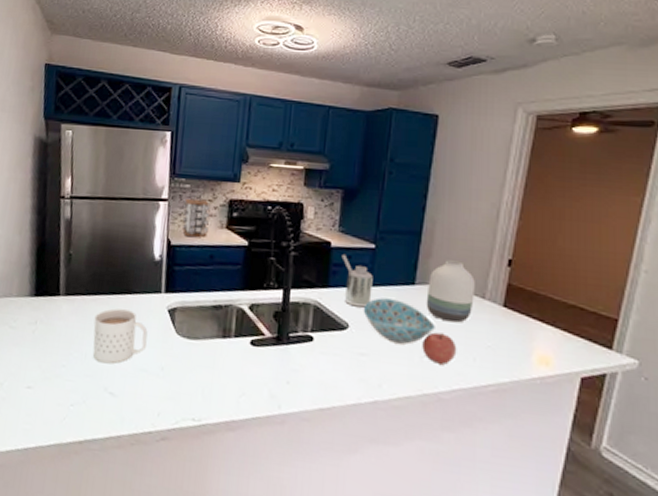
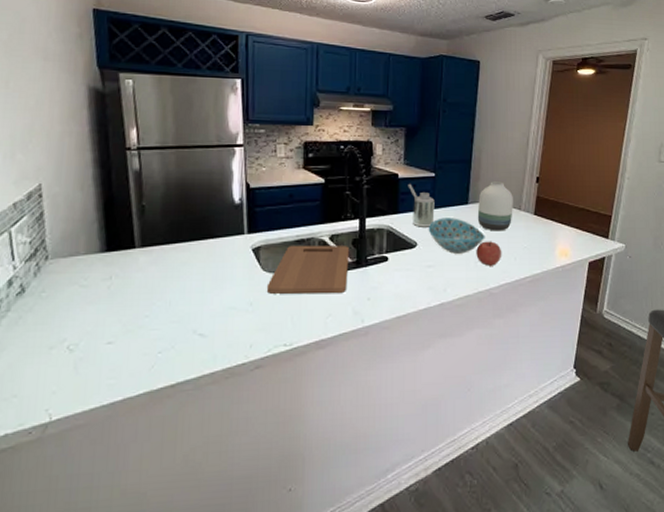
mug: present [92,308,148,364] -> none [176,254,234,308]
cutting board: none [179,311,270,372] -> present [266,246,350,294]
spice rack: present [182,194,211,238] -> none [259,138,286,179]

